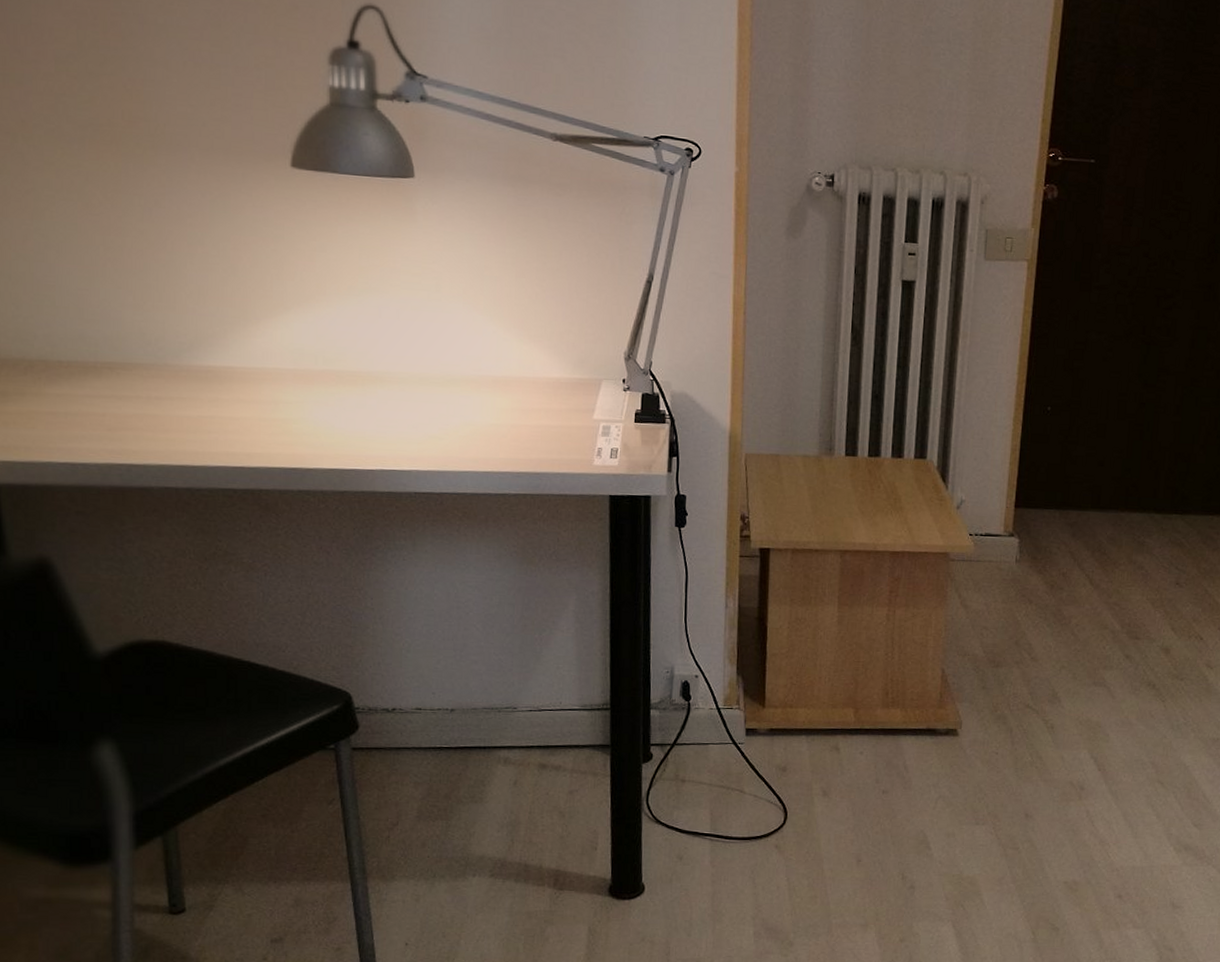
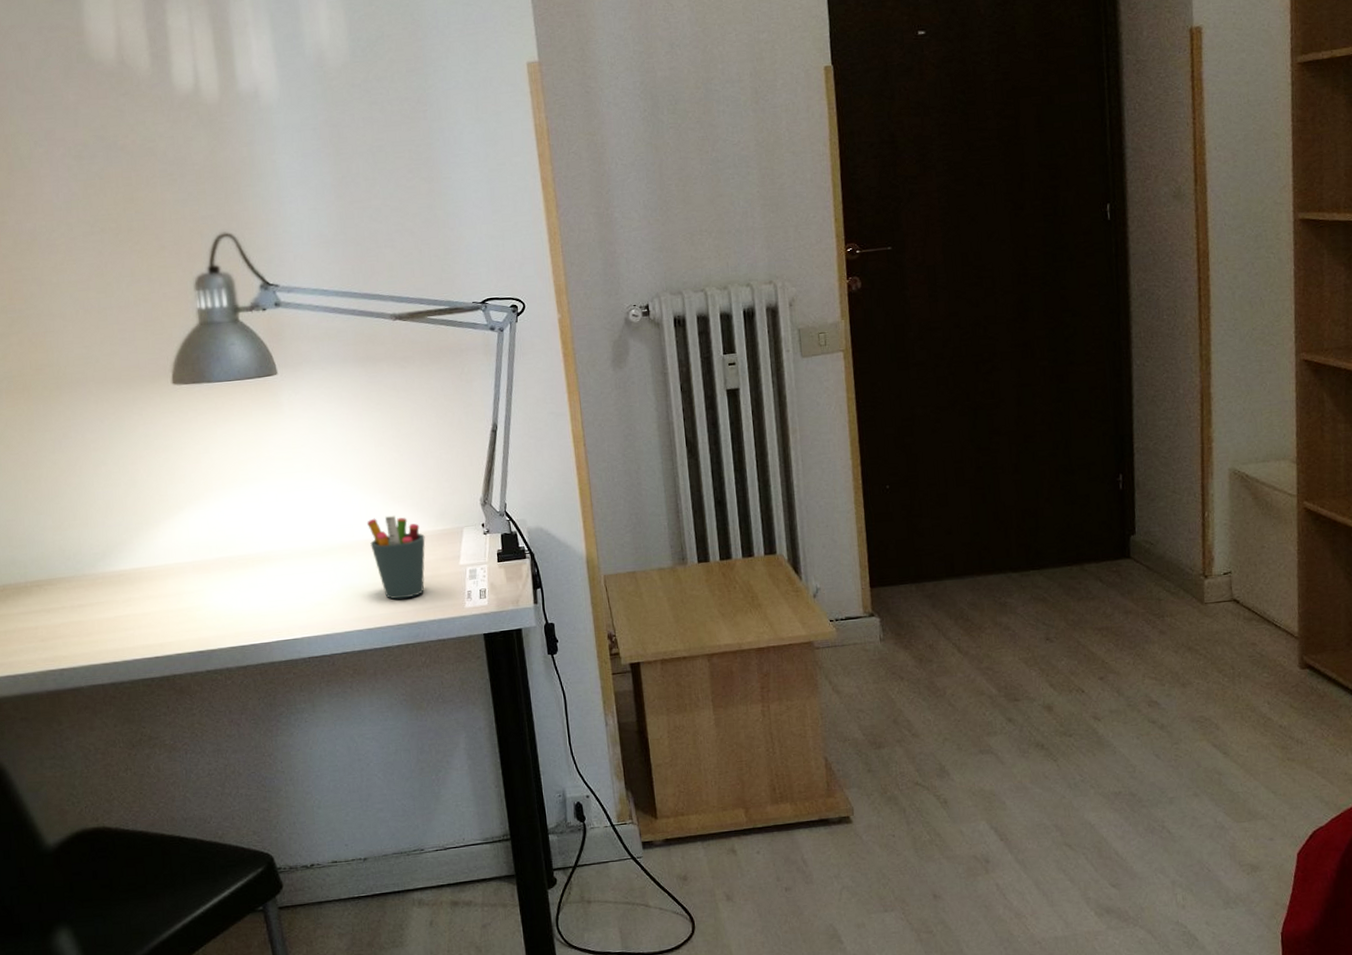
pen holder: none [496,354,559,446] -> present [366,515,425,599]

